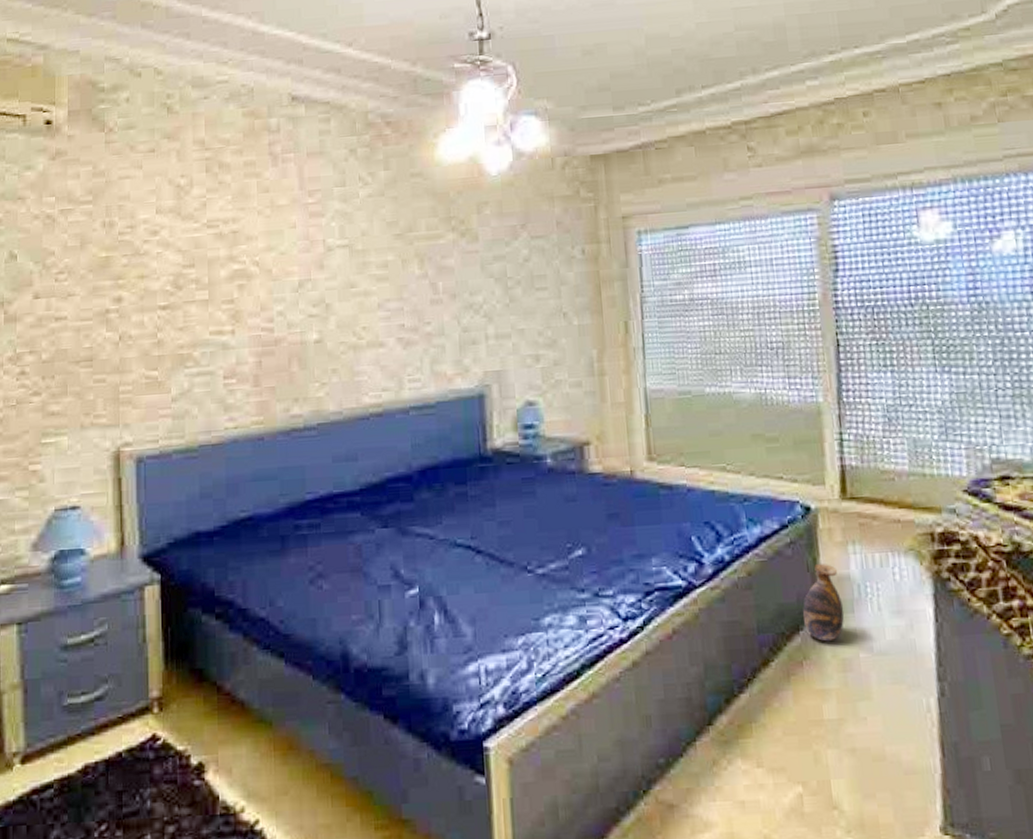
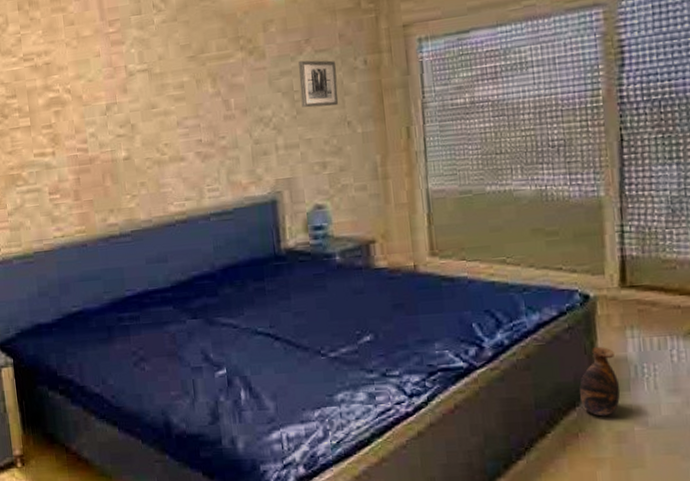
wall art: none [513,246,555,296] -> present [298,60,339,108]

